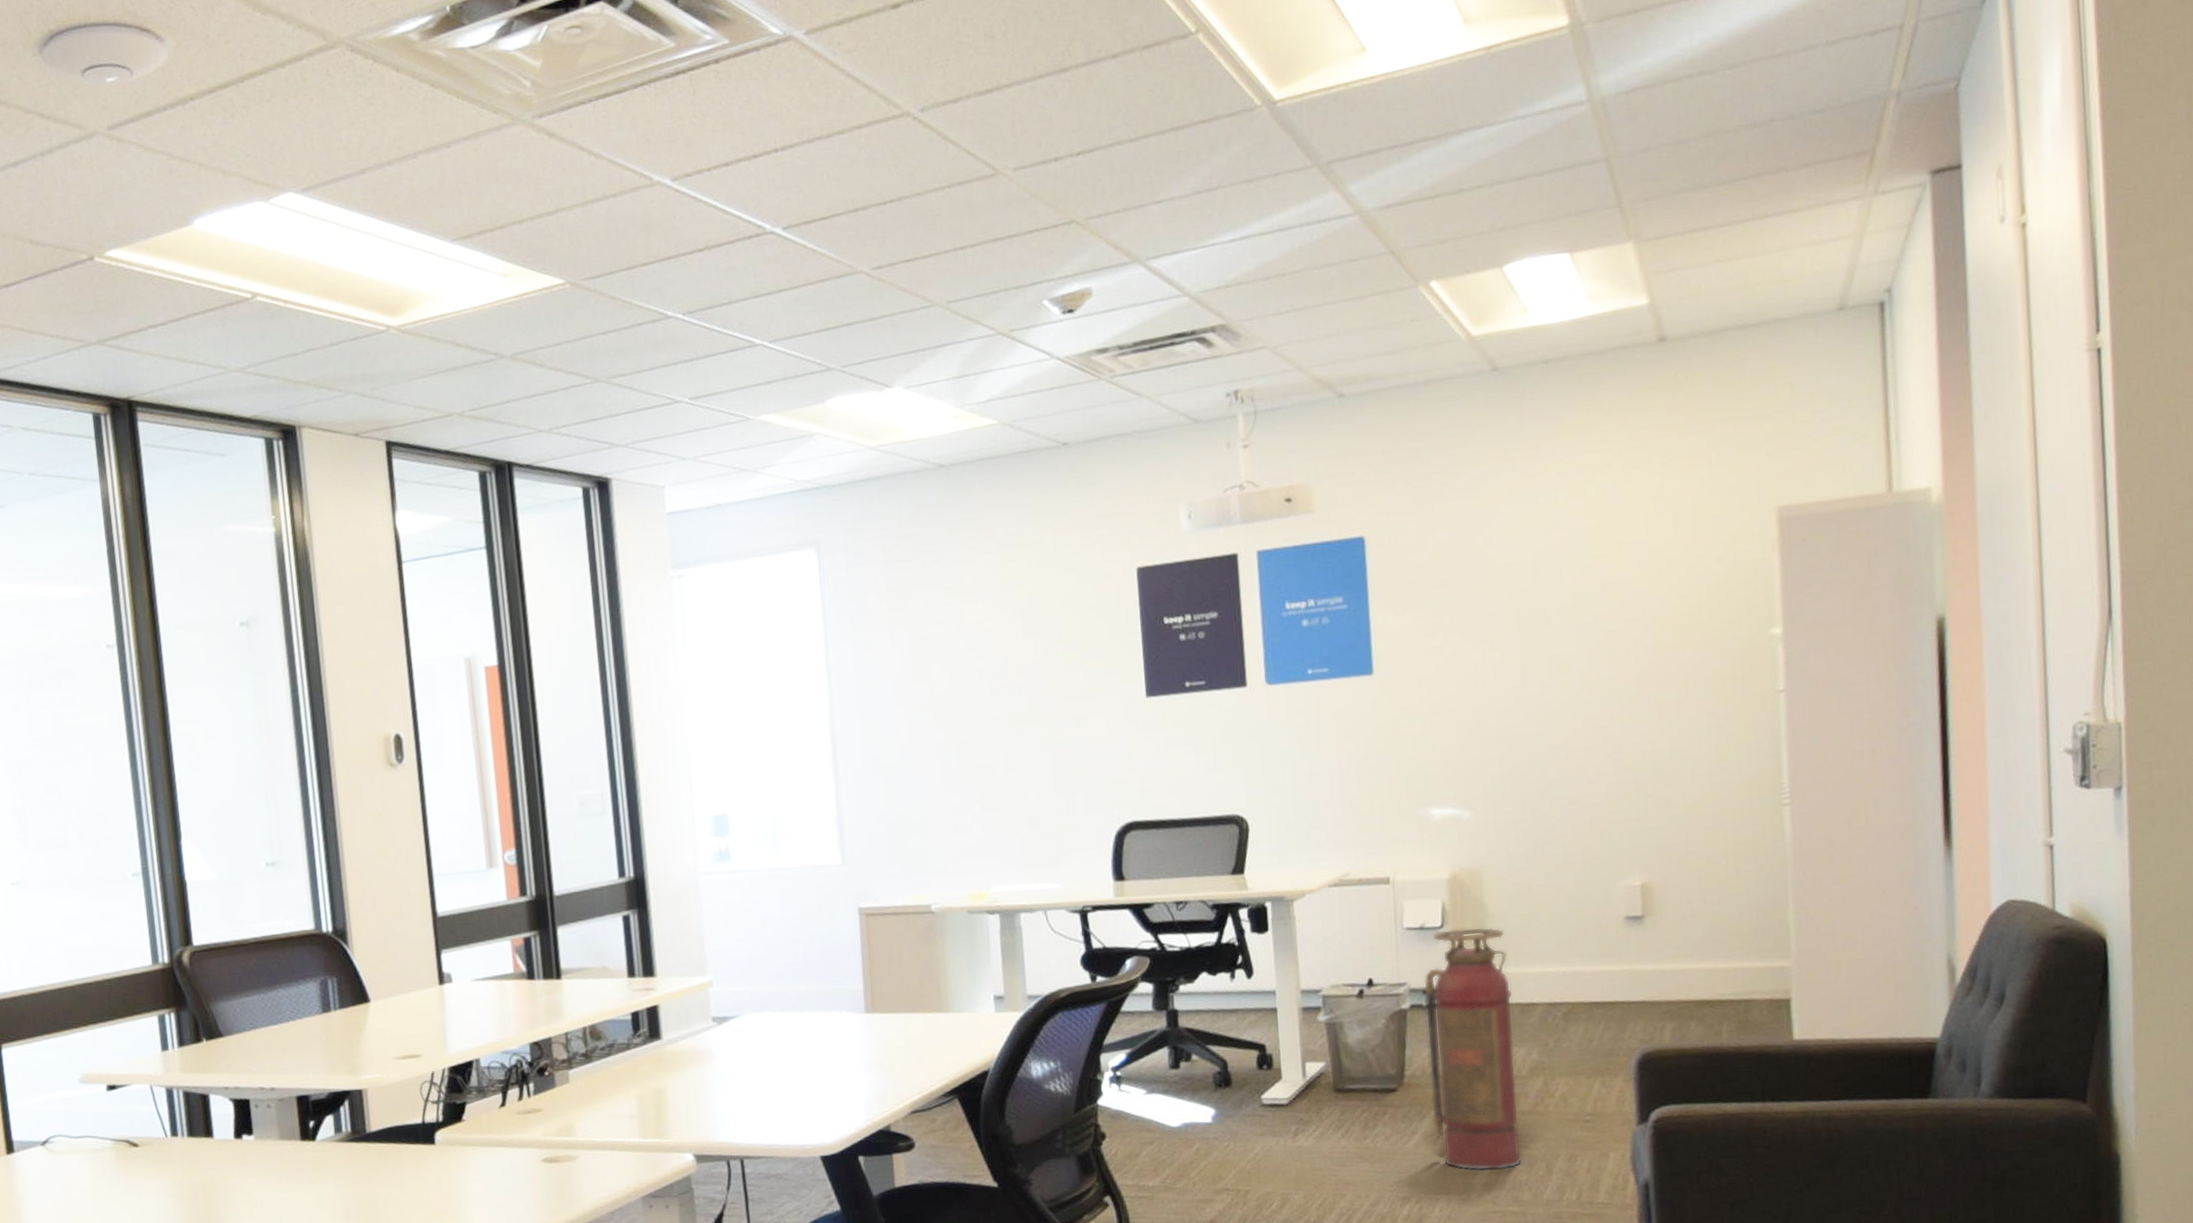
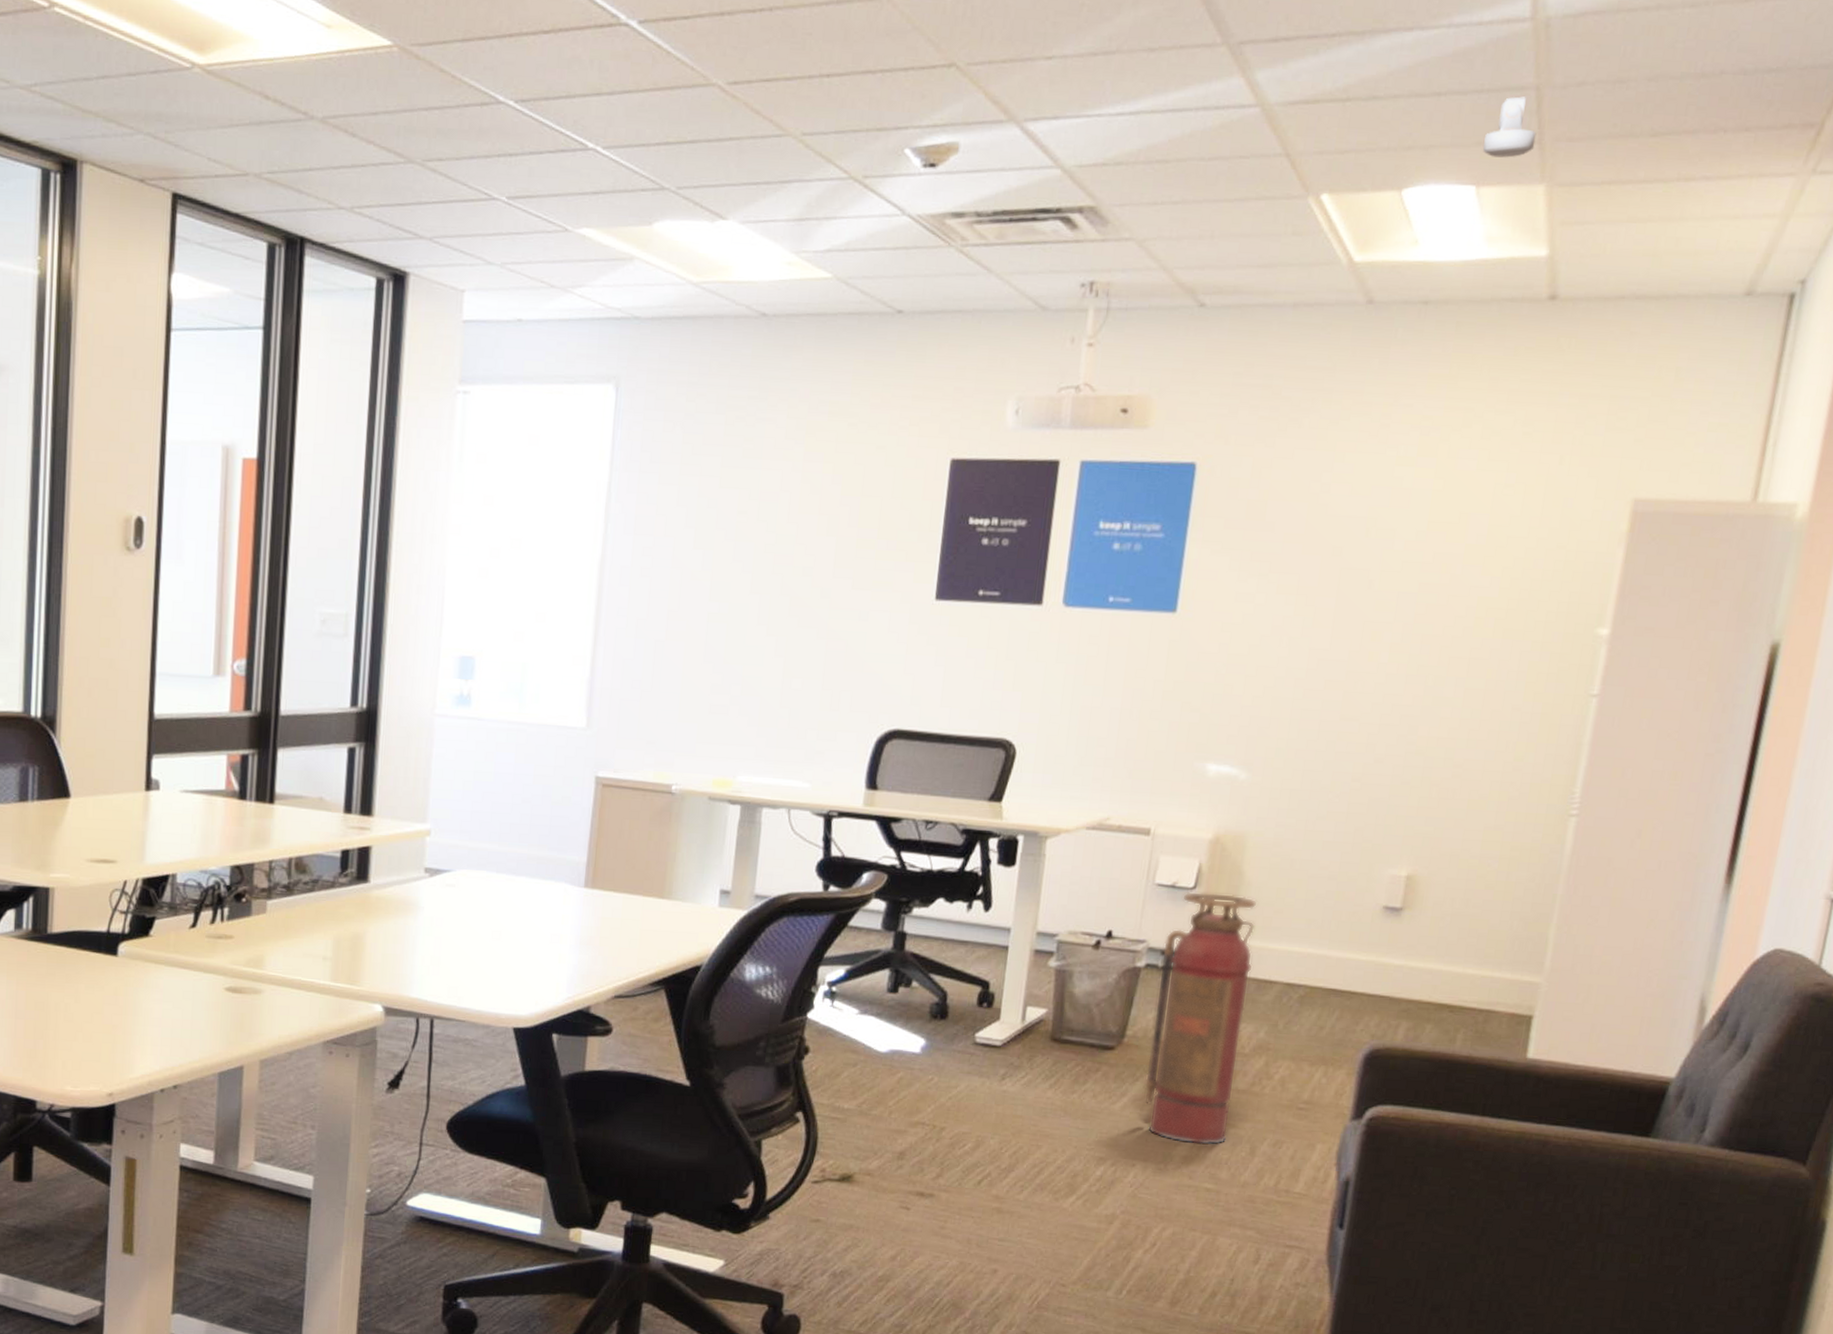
security camera: none [1568,169,1616,226] -> present [1483,96,1537,158]

